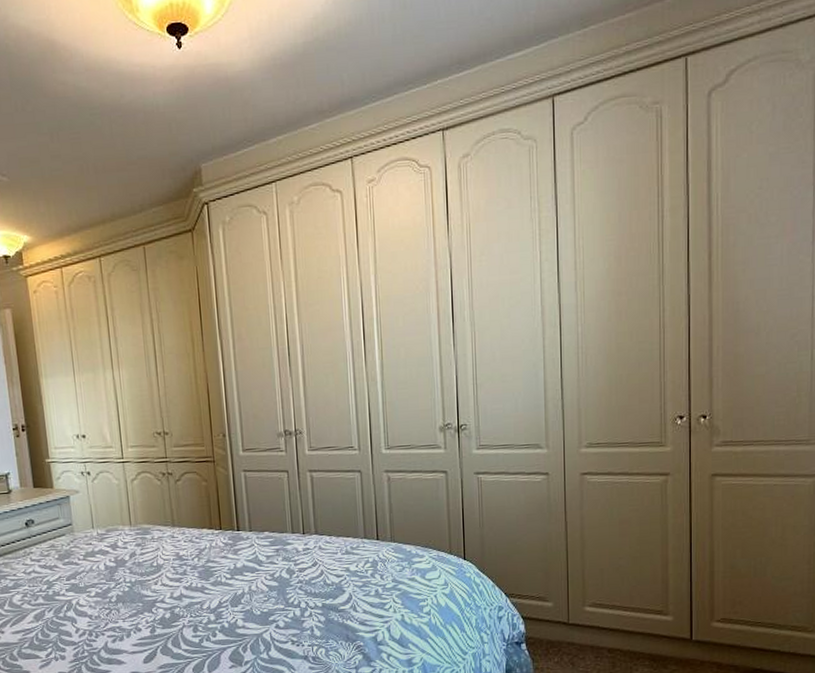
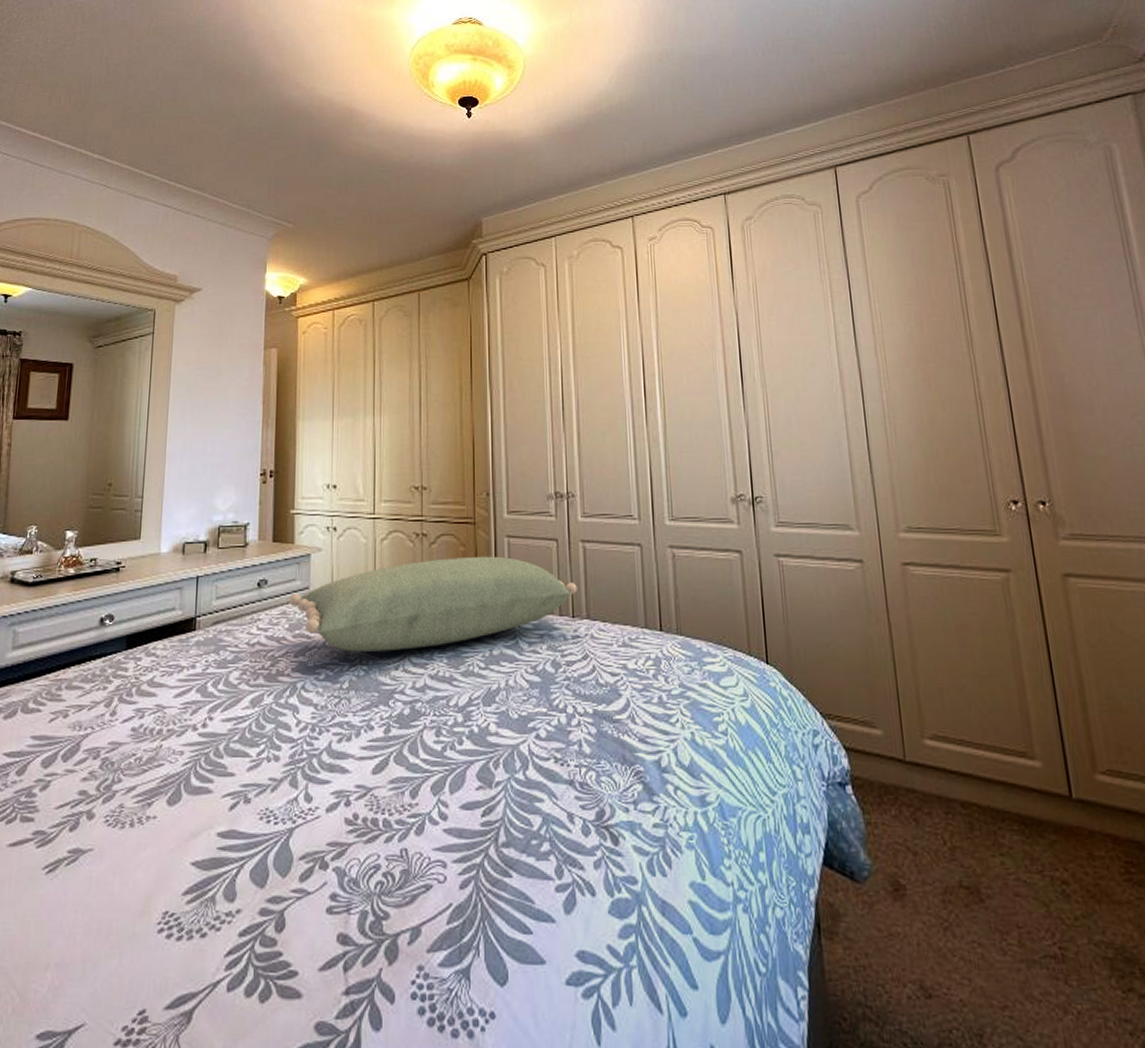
pillow: none [55,488,307,573] -> present [289,556,577,652]

